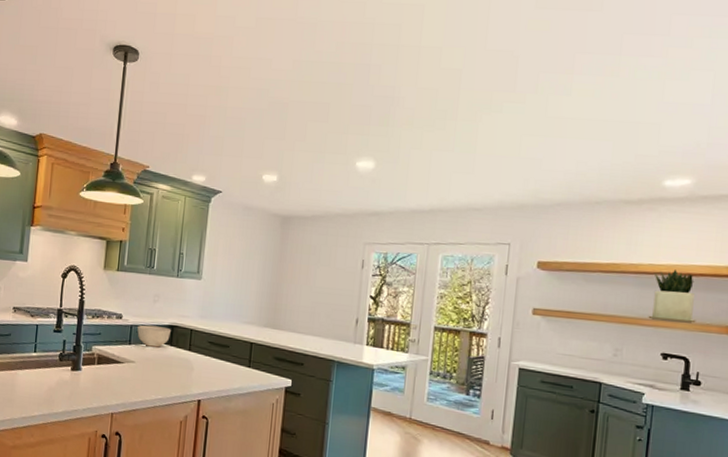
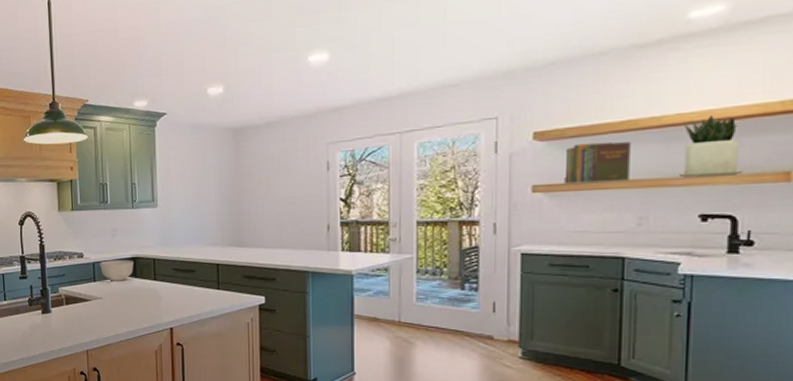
books: none [559,277,613,316] -> present [564,141,631,184]

